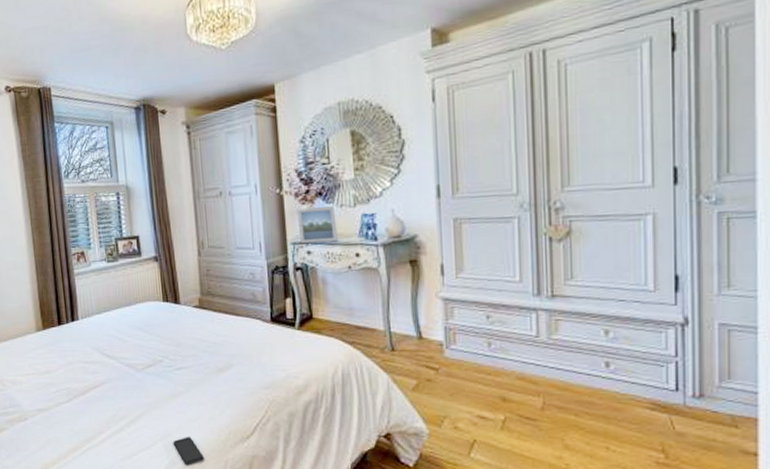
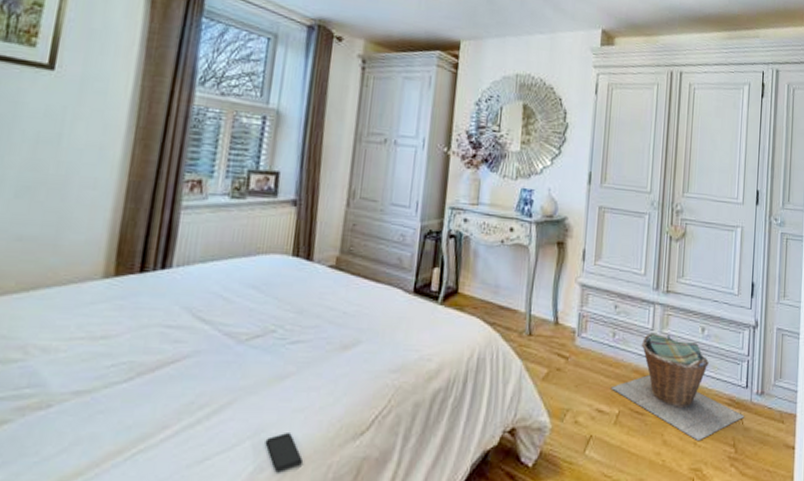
picture frame: present [297,206,338,244] -> none [459,172,497,213]
laundry basket: none [492,339,676,445] -> present [611,332,745,440]

